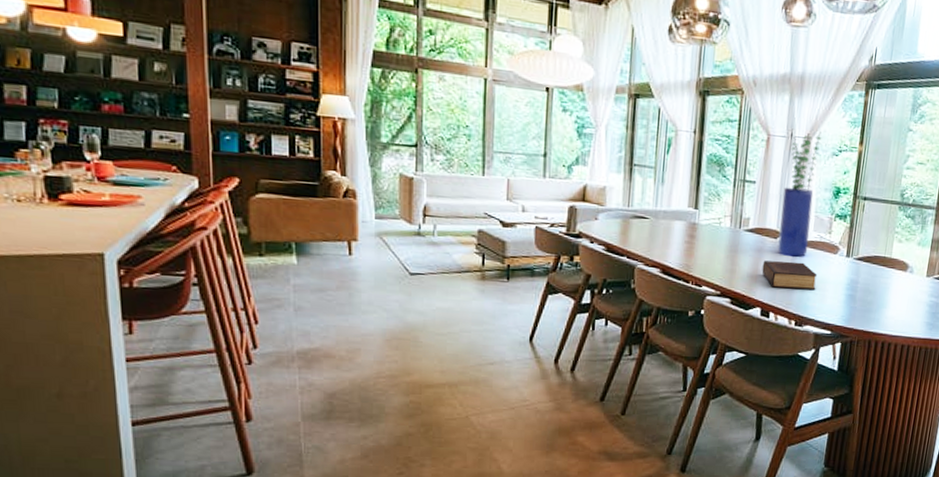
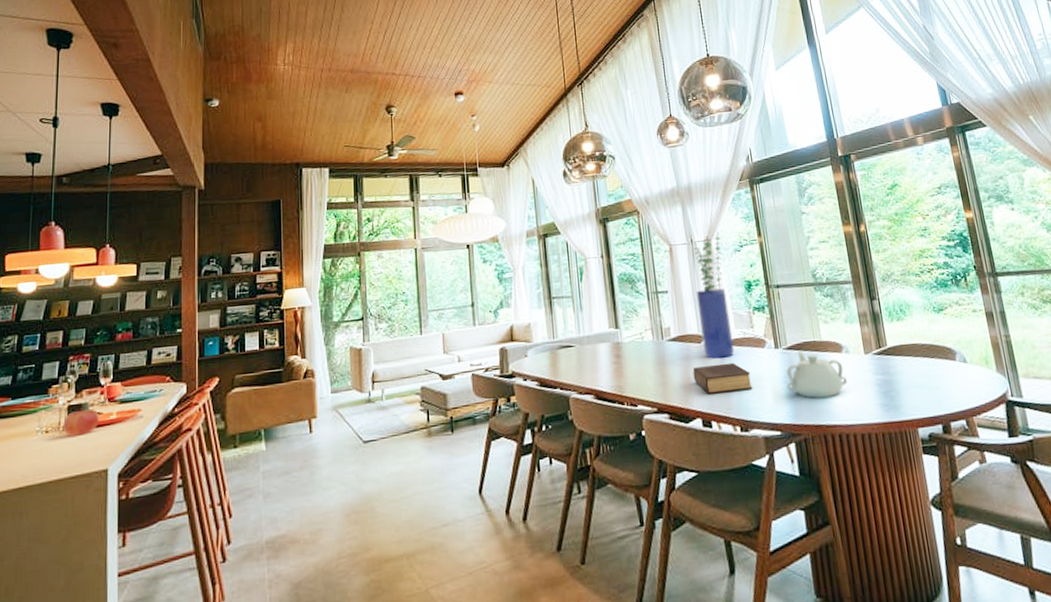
fruit: none [39,182,88,212] -> present [63,408,99,436]
teapot: none [847,264,904,309] -> present [786,352,848,399]

